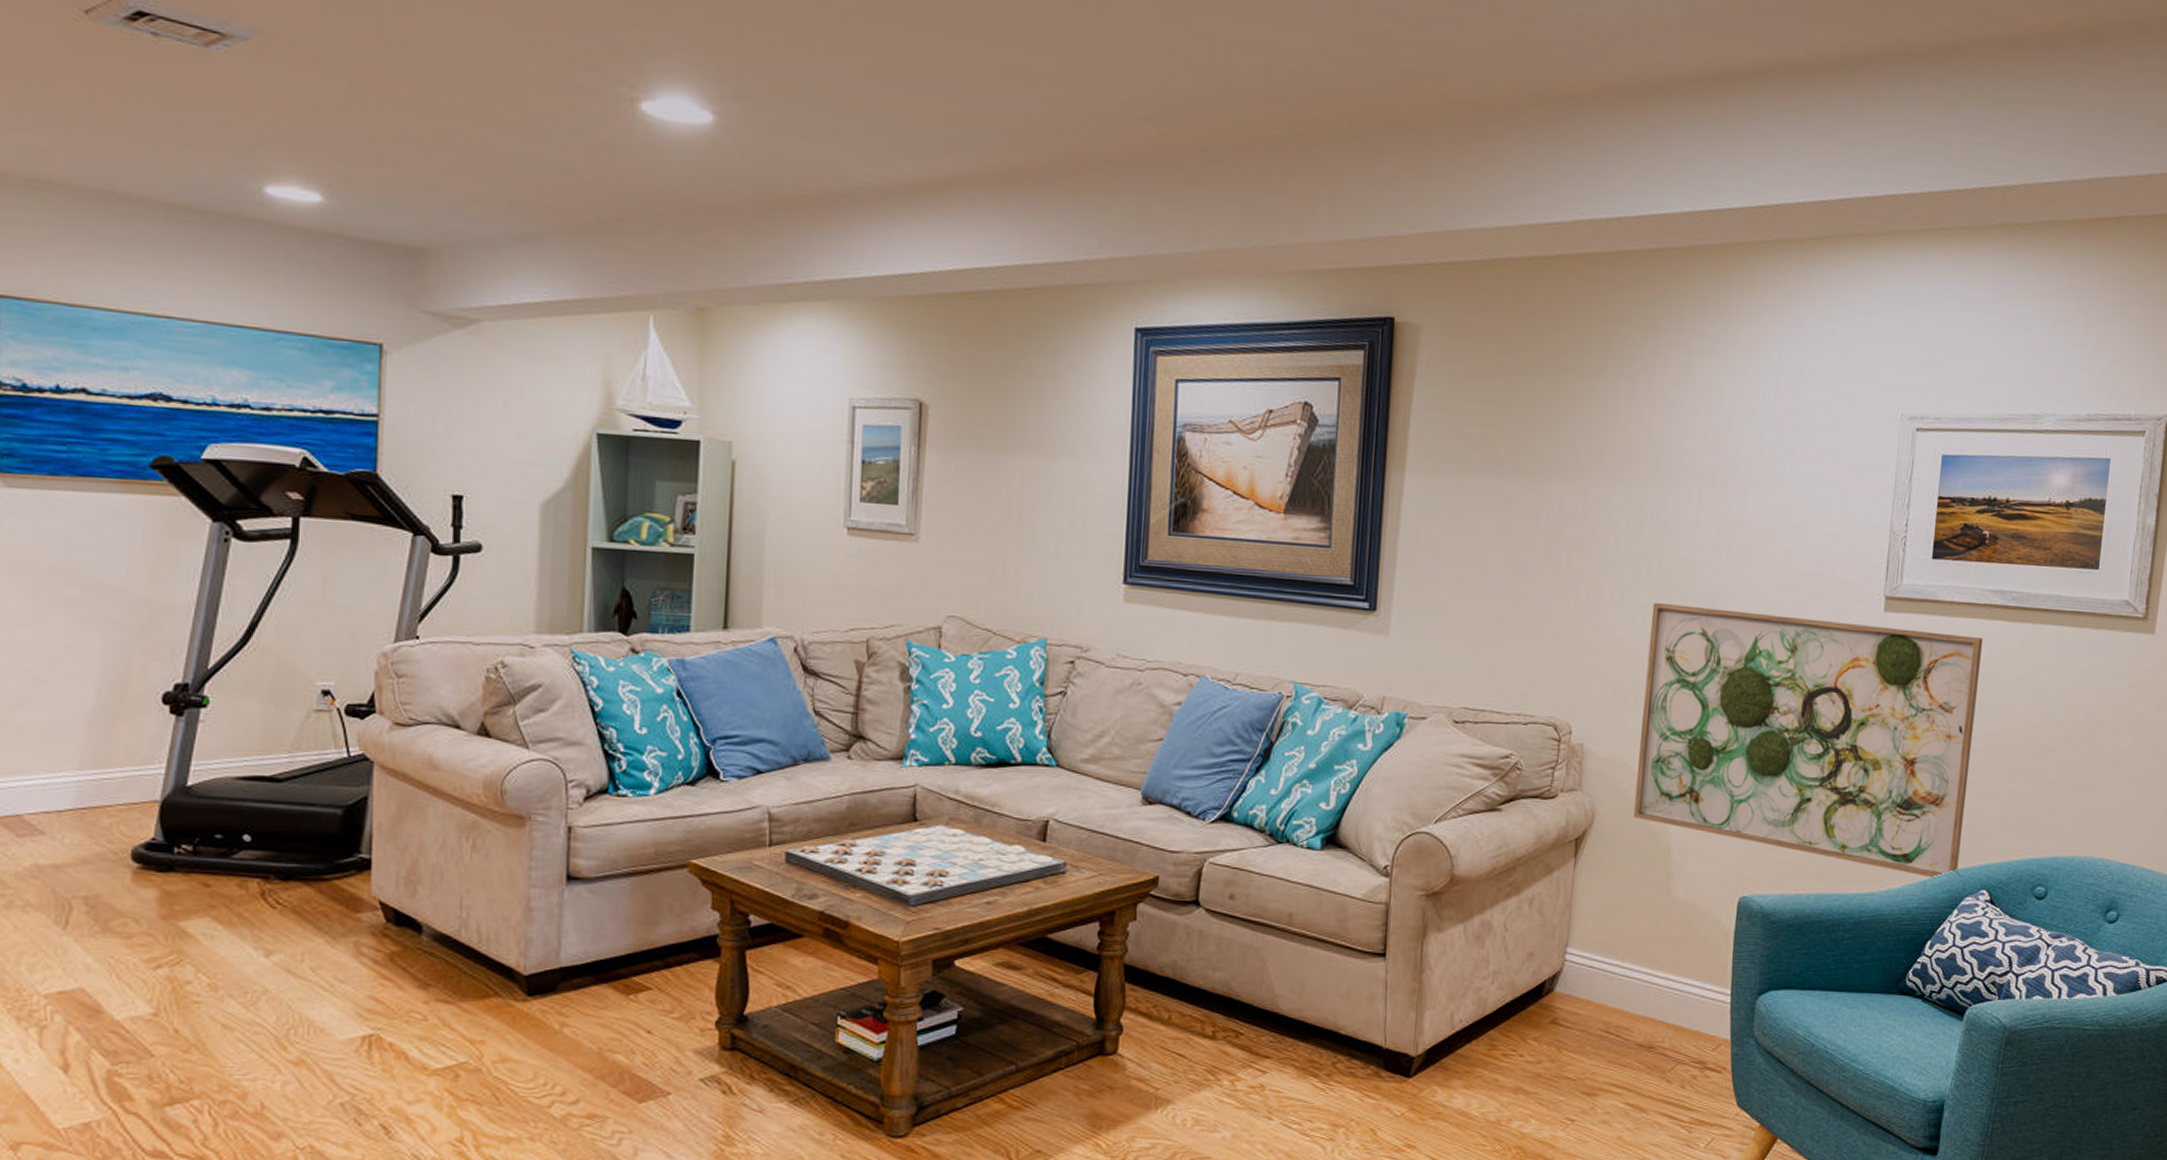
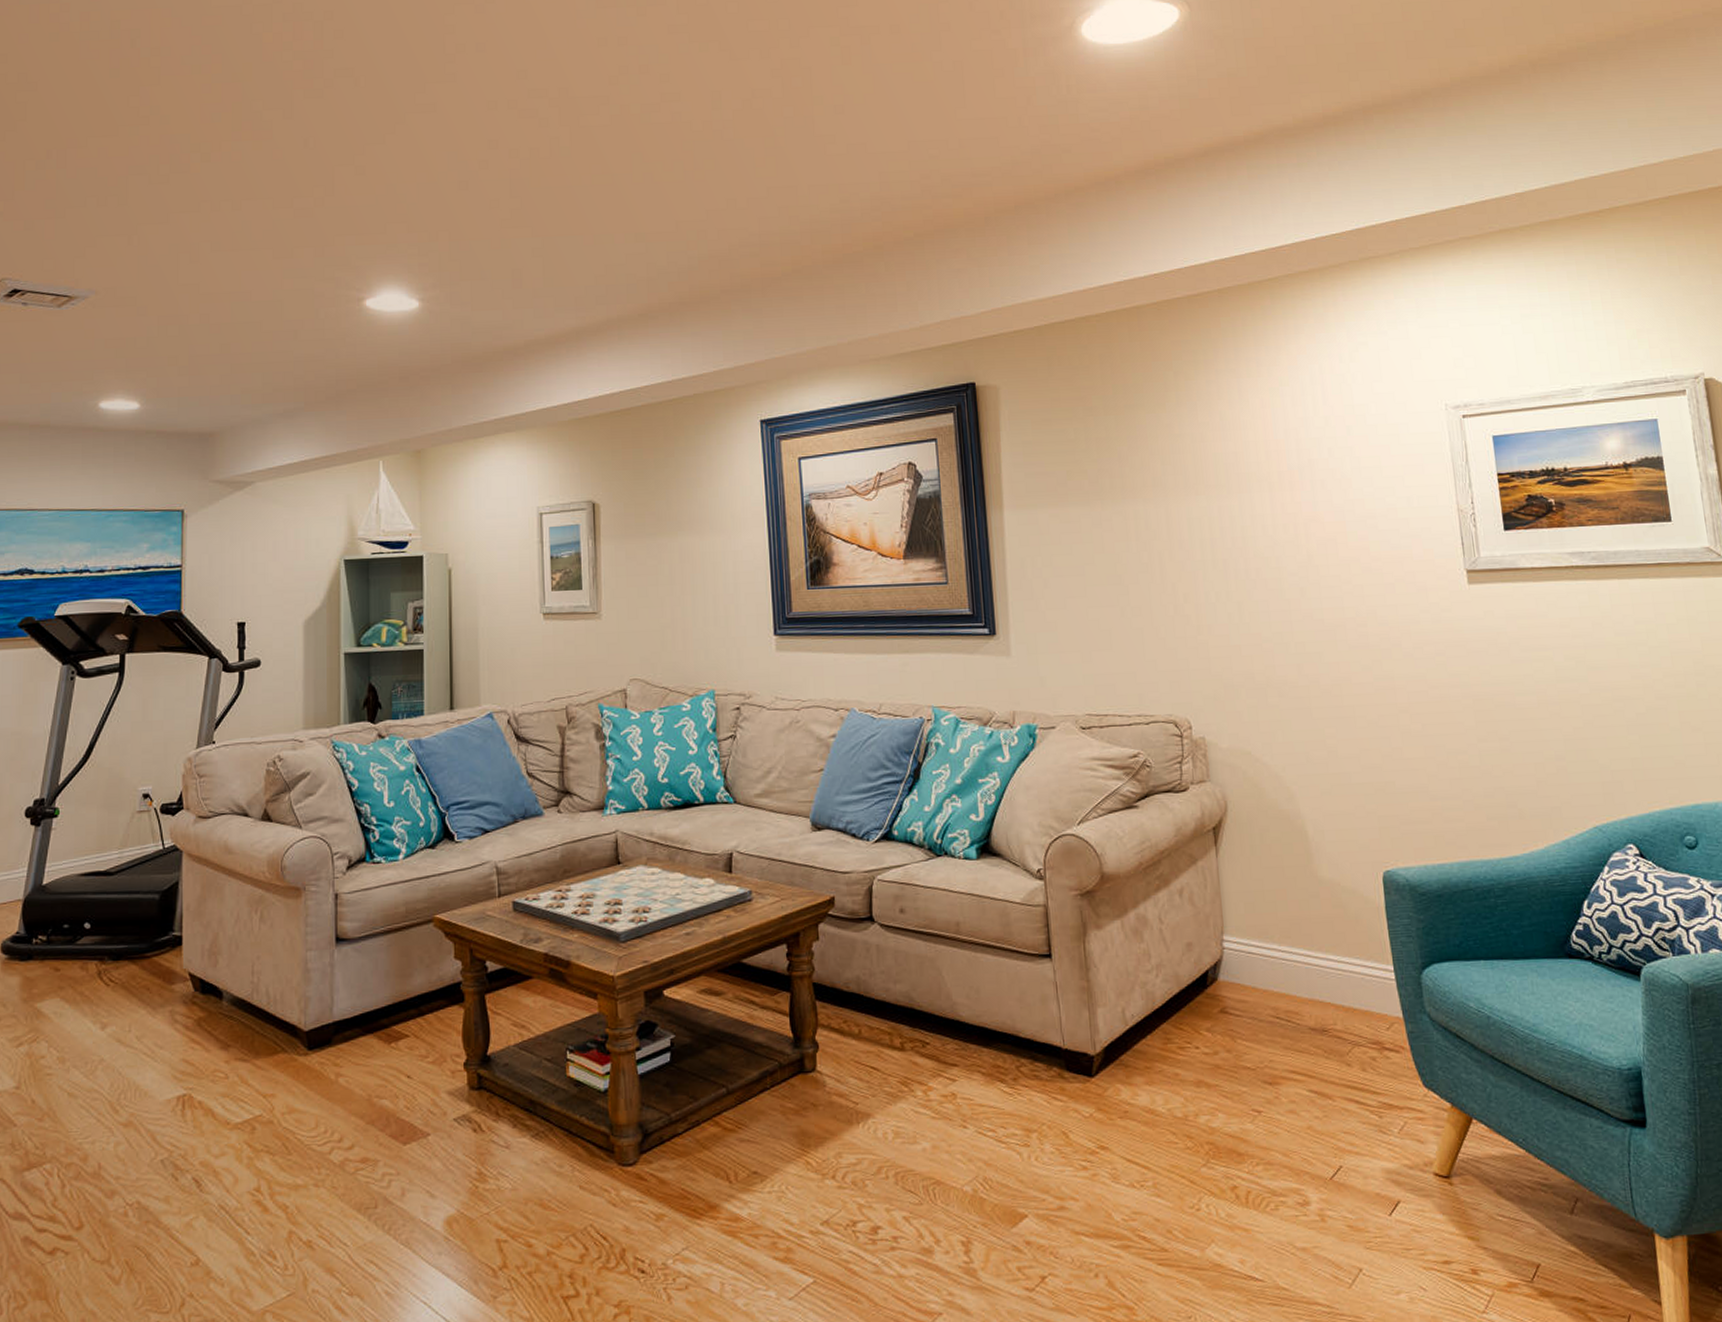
wall art: present [1633,602,1984,878] -> none [1246,597,1599,837]

